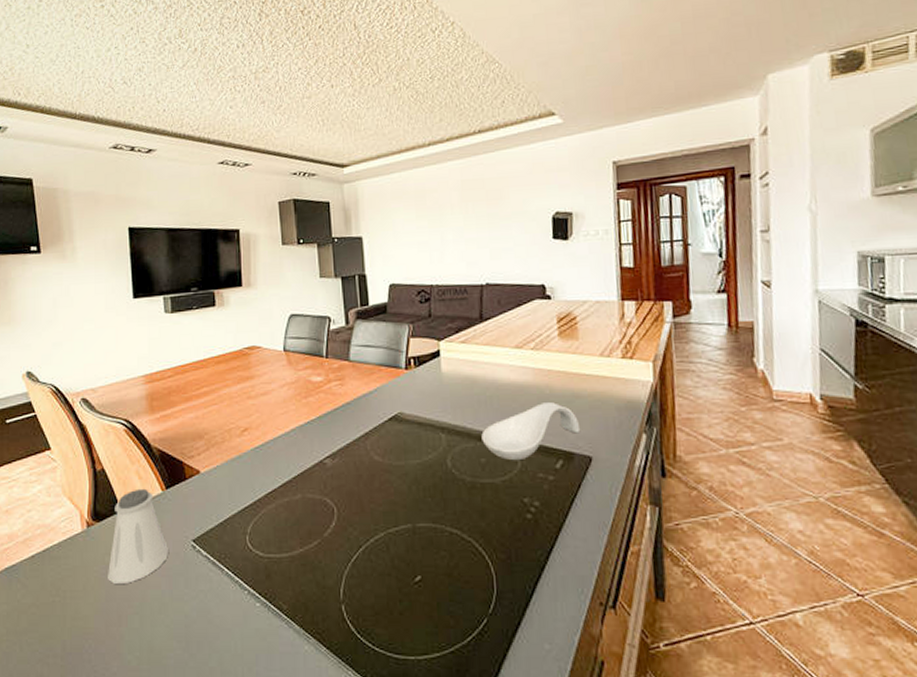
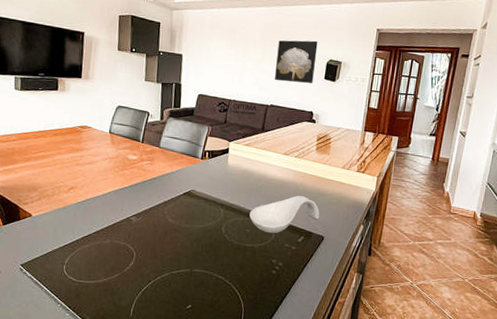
wall art: none [483,190,538,251] -> present [275,40,318,83]

